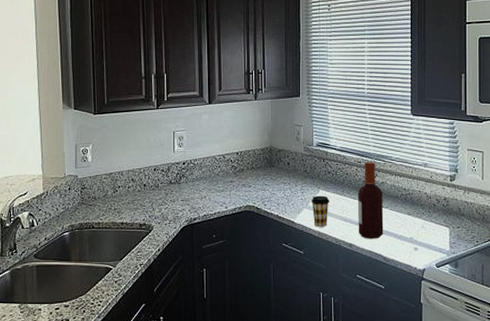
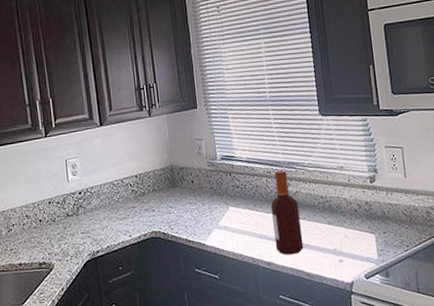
coffee cup: present [311,195,329,227] -> none [221,212,242,248]

